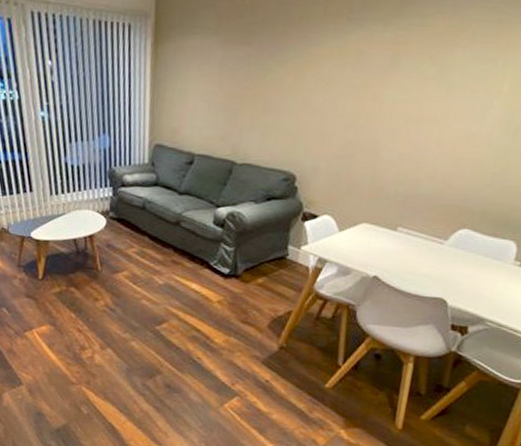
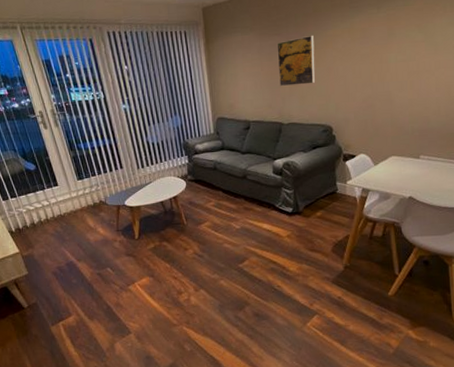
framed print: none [239,50,294,117] -> present [277,35,315,87]

